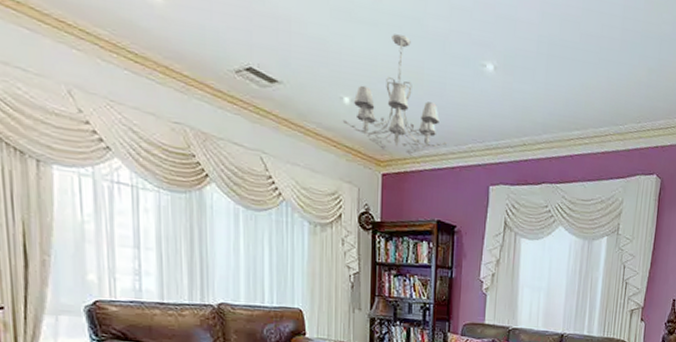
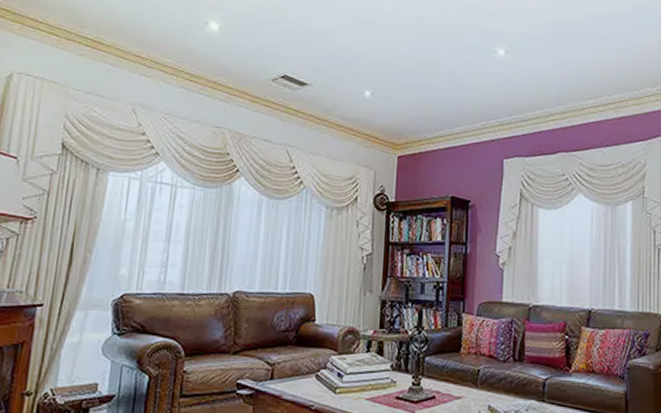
chandelier: present [342,34,448,155] -> none [362,34,462,136]

